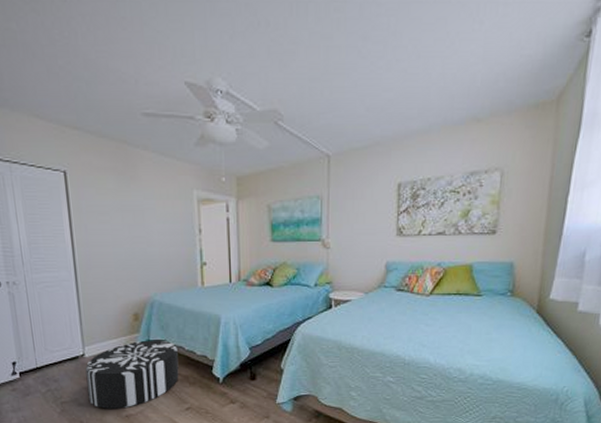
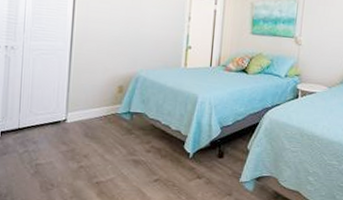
pouf: present [85,340,179,409] -> none [63,111,155,175]

